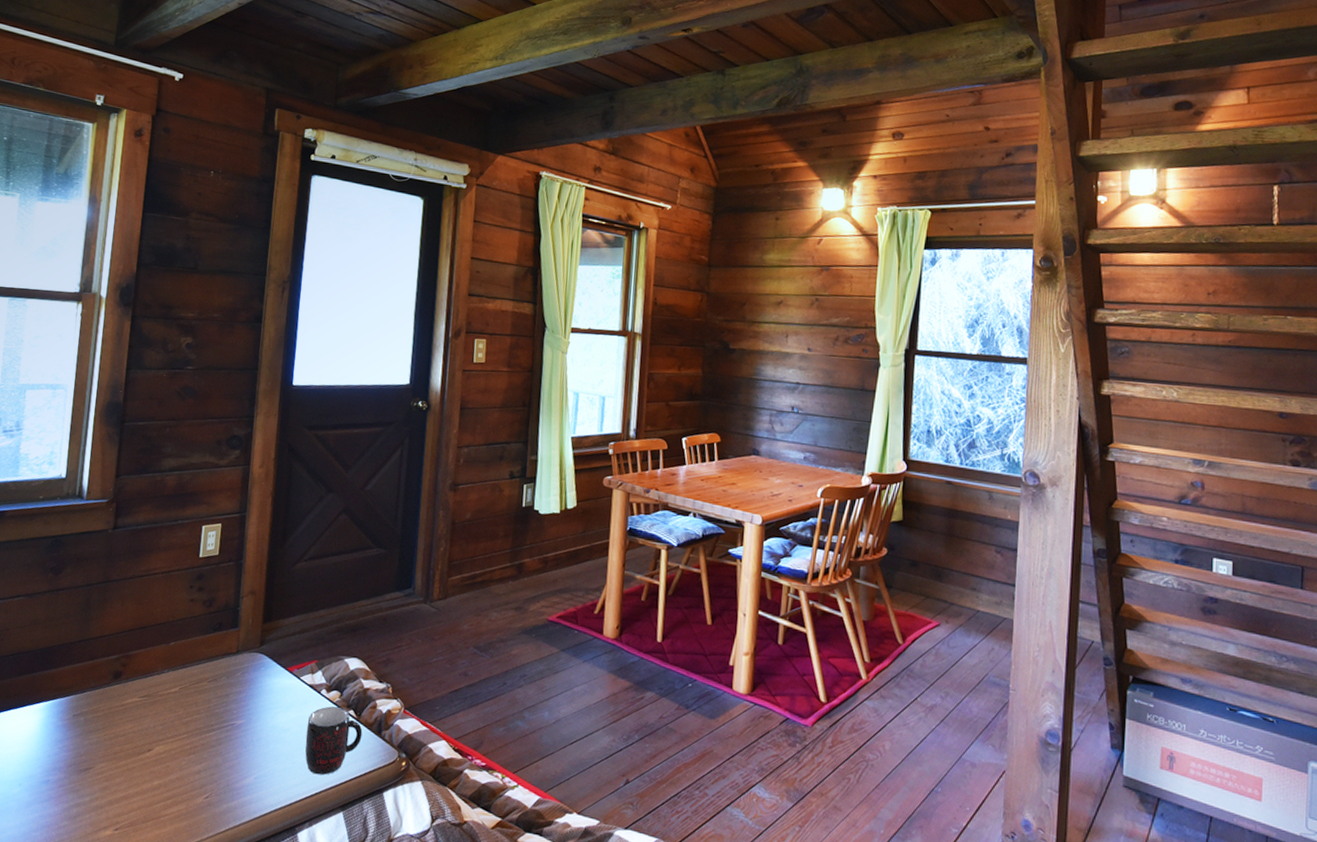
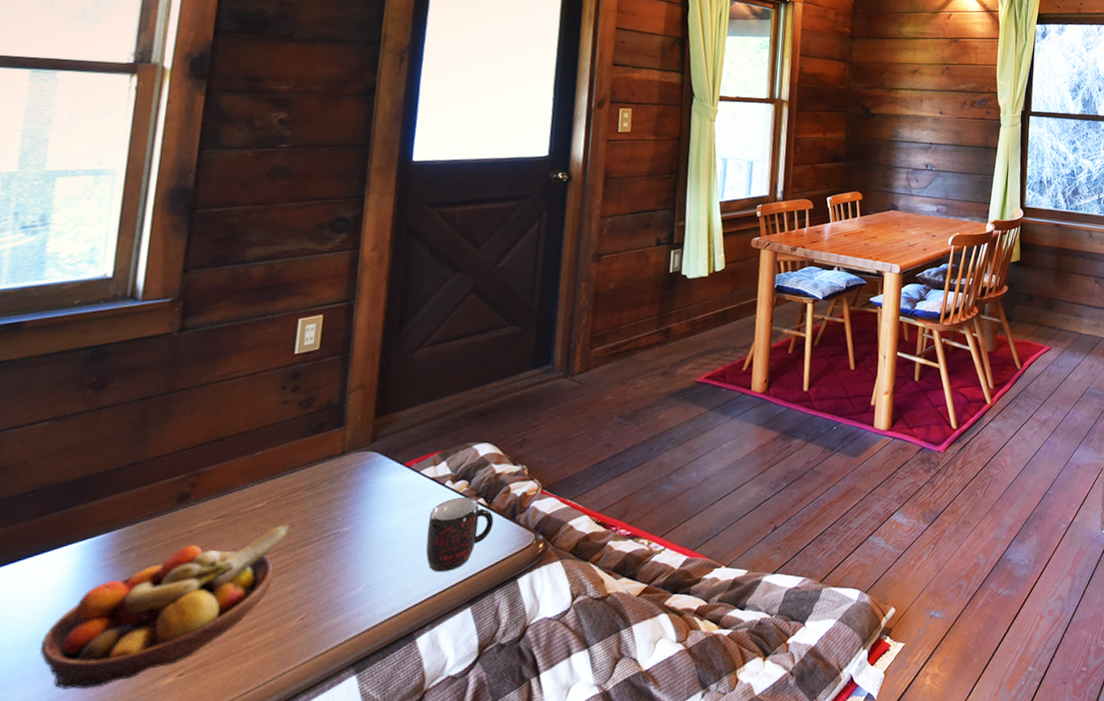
fruit bowl: none [18,710,198,829] -> present [39,524,291,690]

